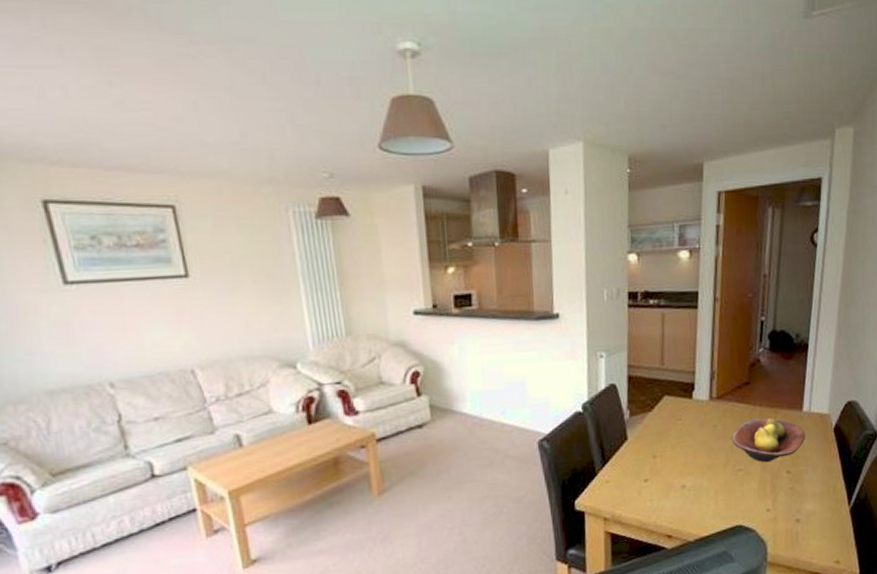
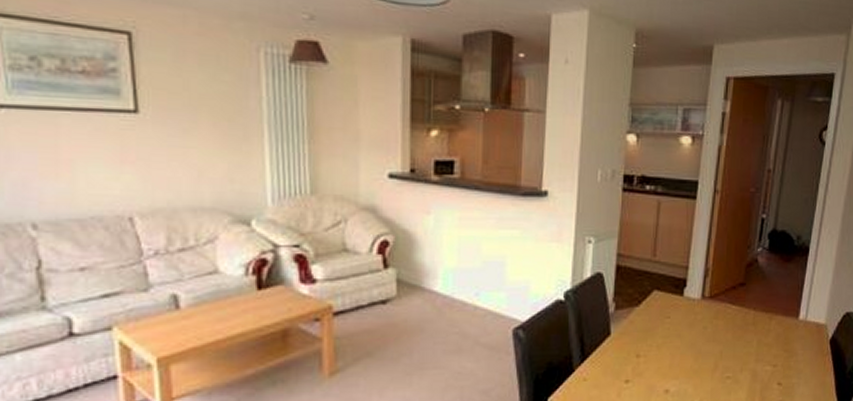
fruit bowl: present [731,418,806,463] -> none [722,323,800,372]

